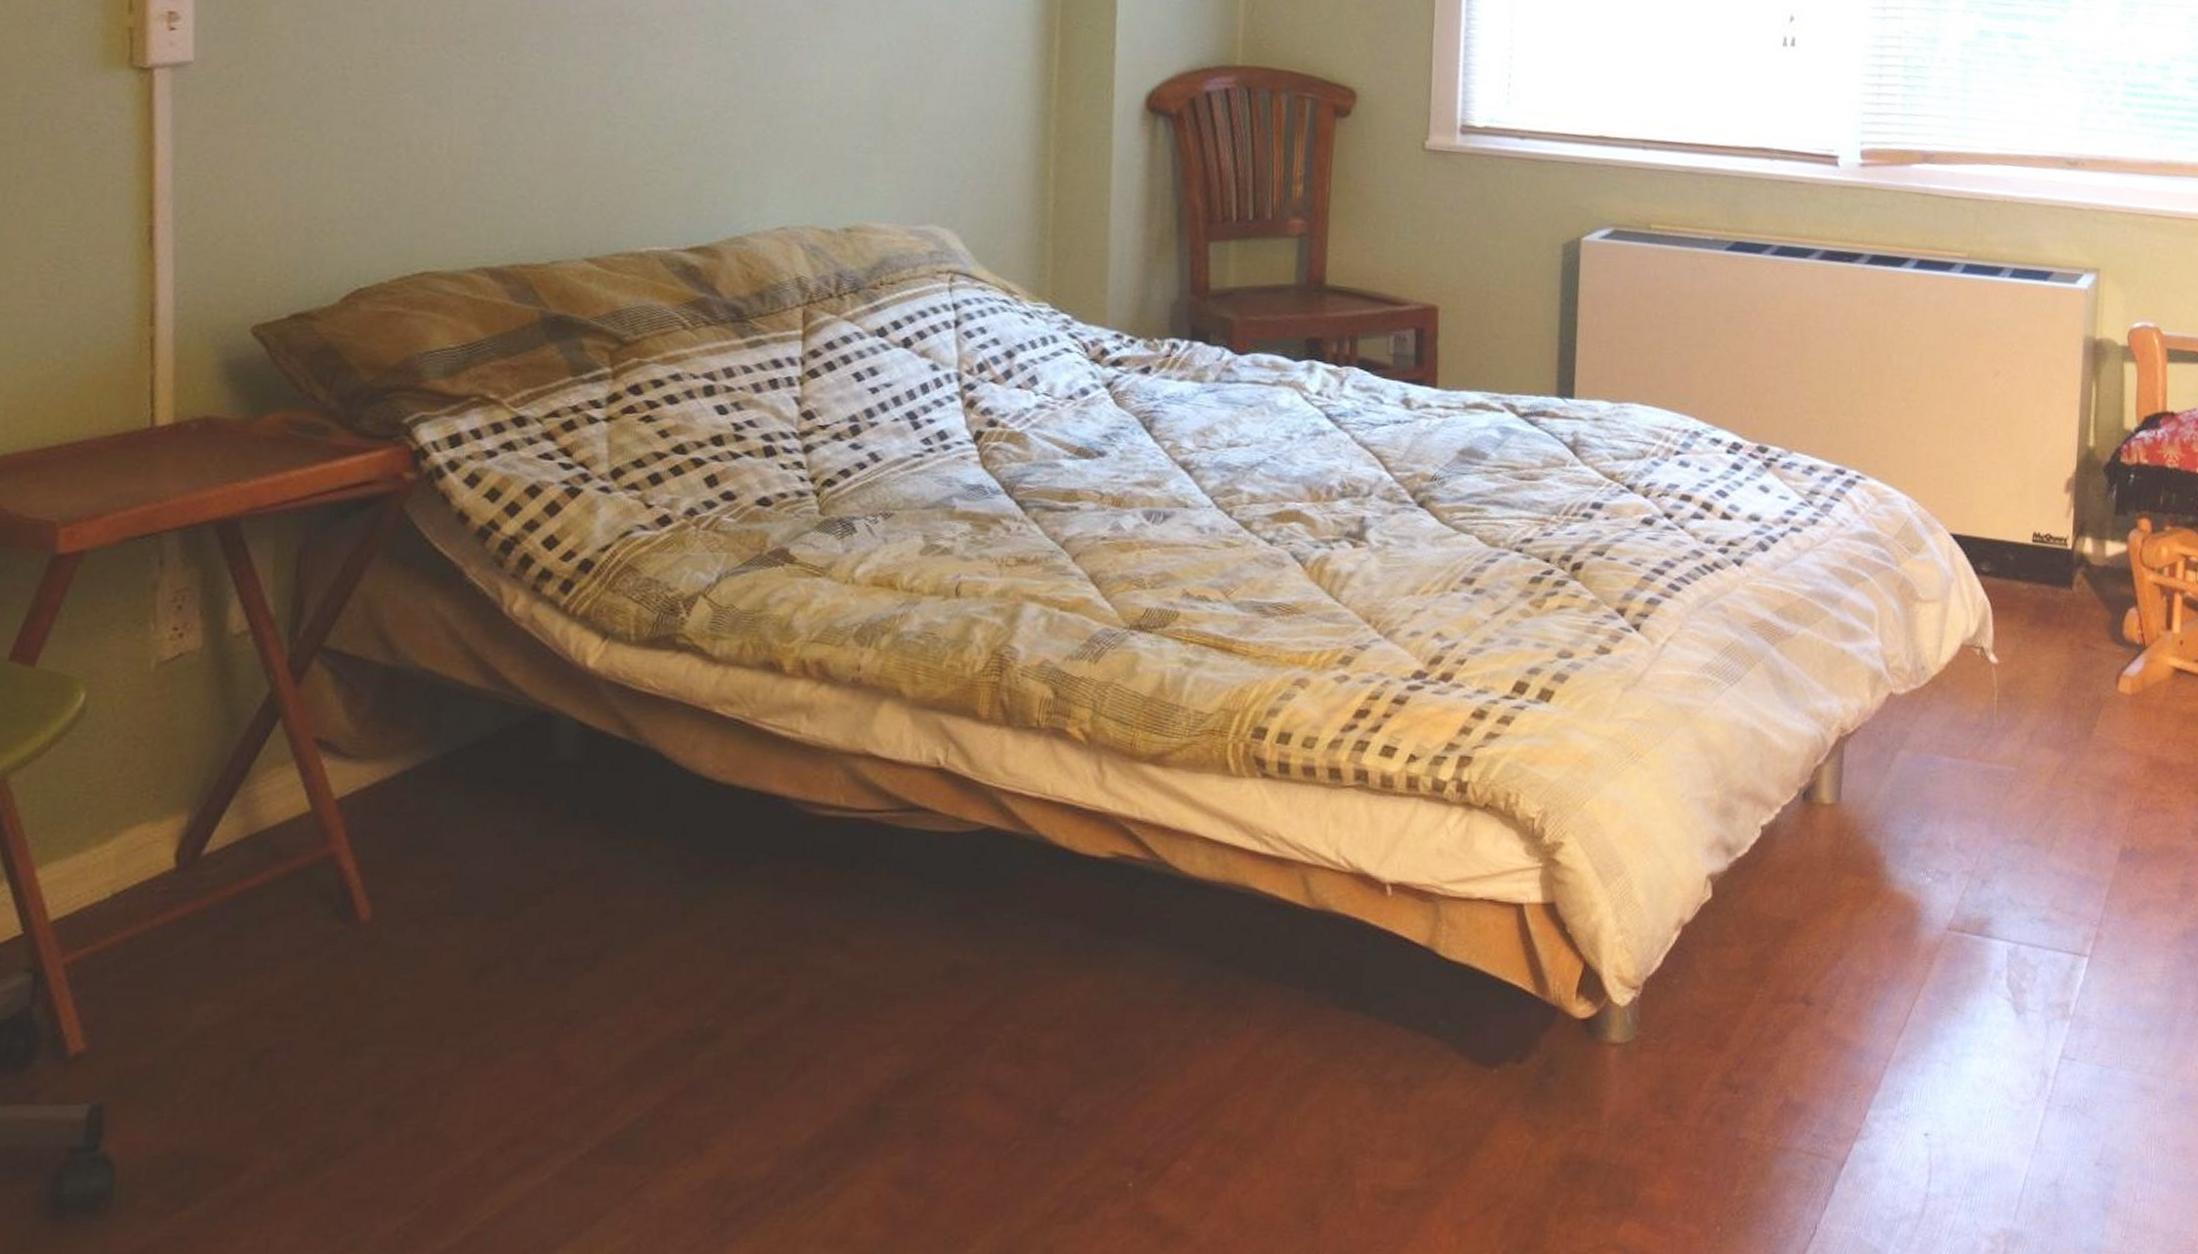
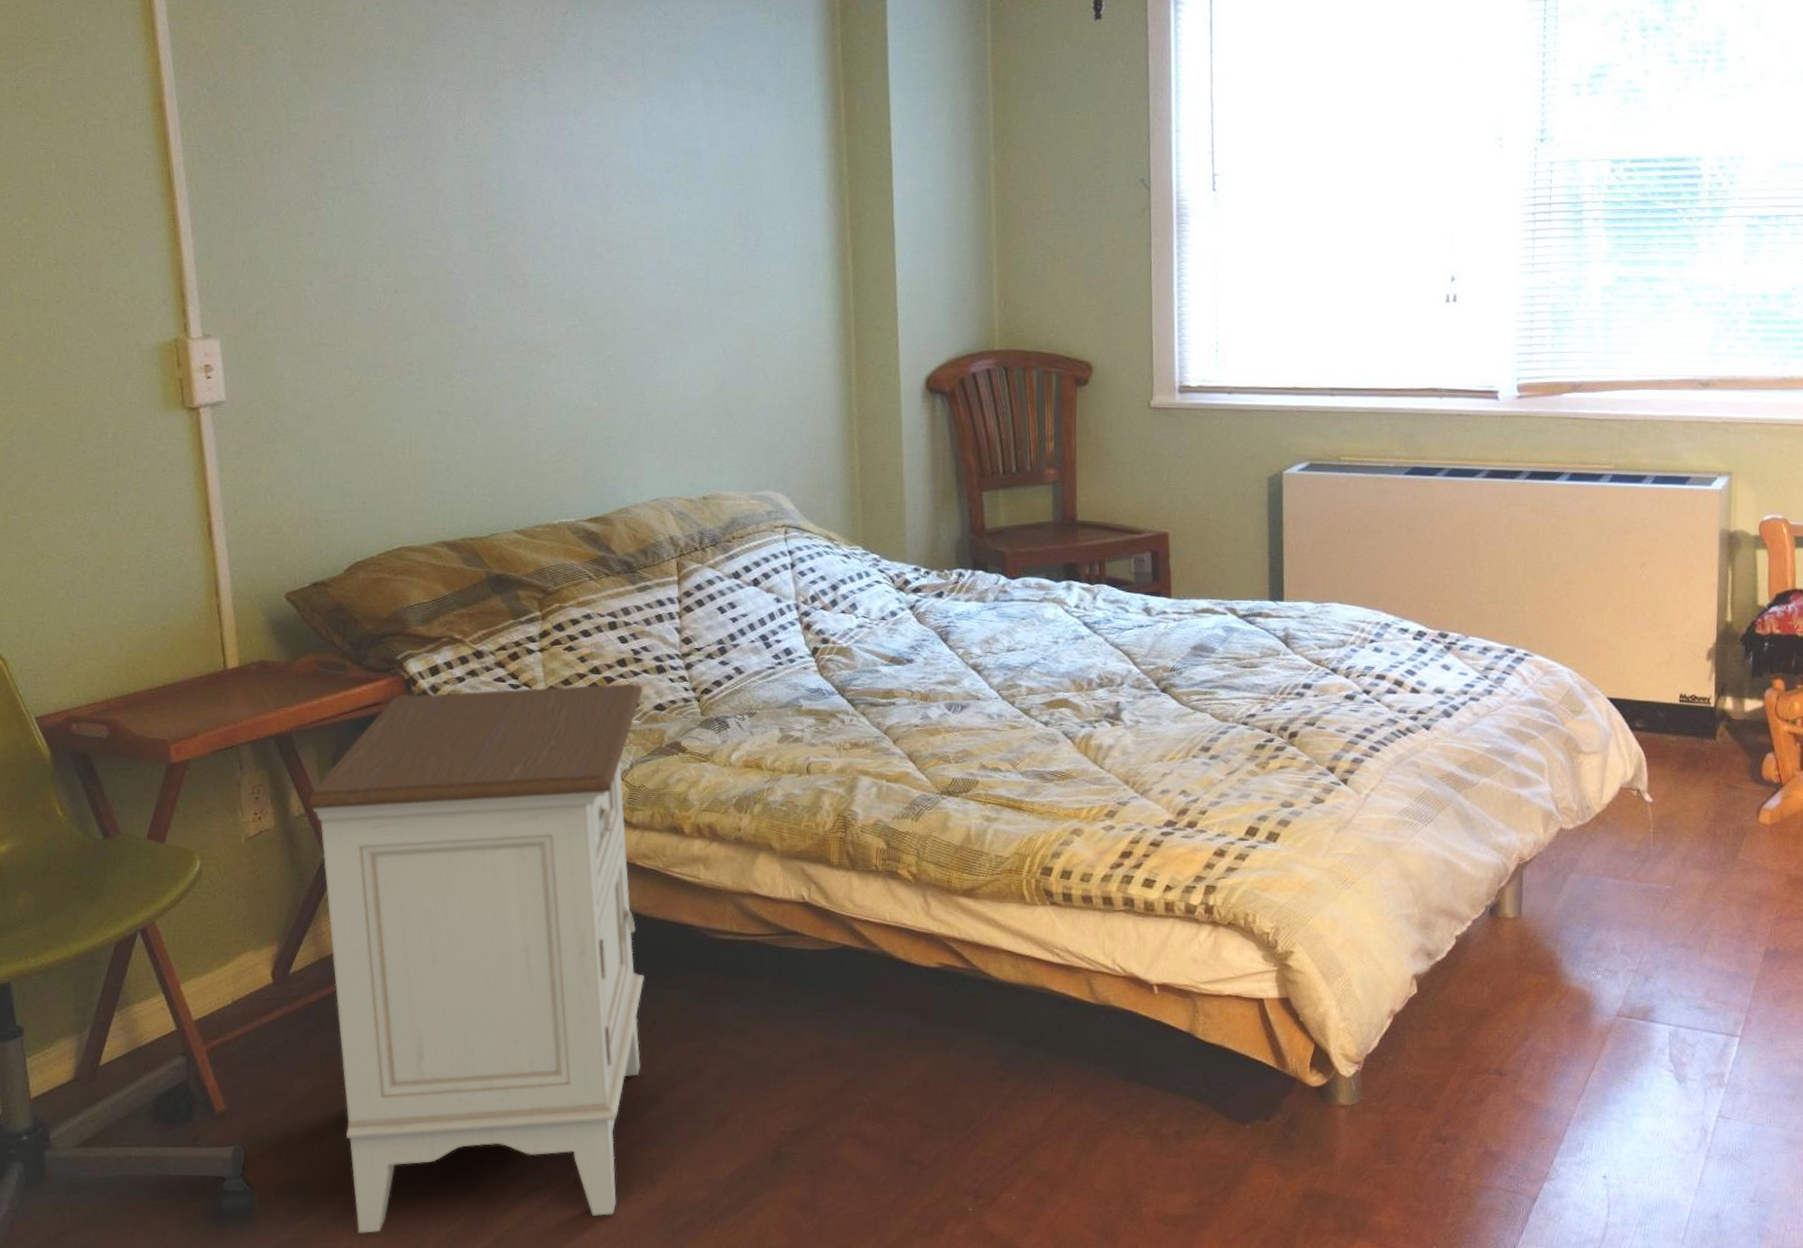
nightstand: none [256,468,743,1229] -> present [309,683,644,1233]

